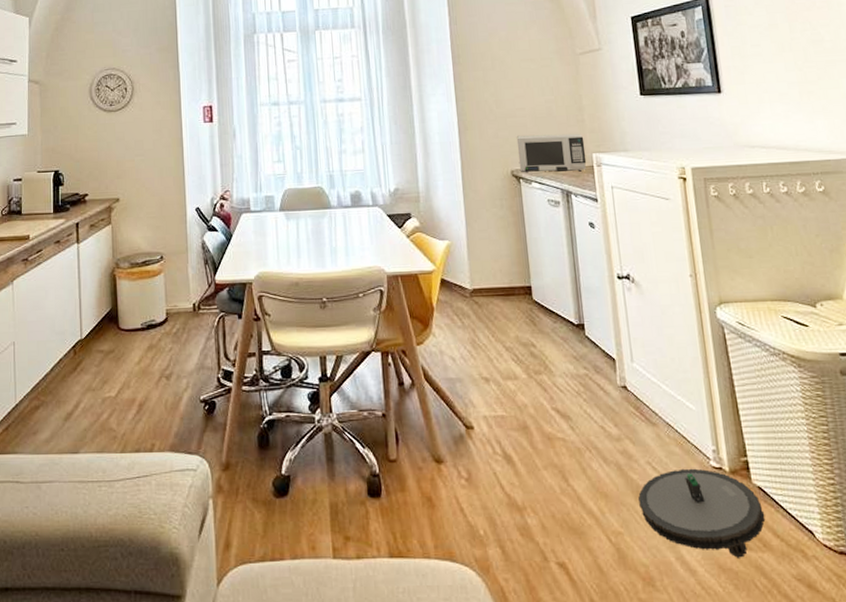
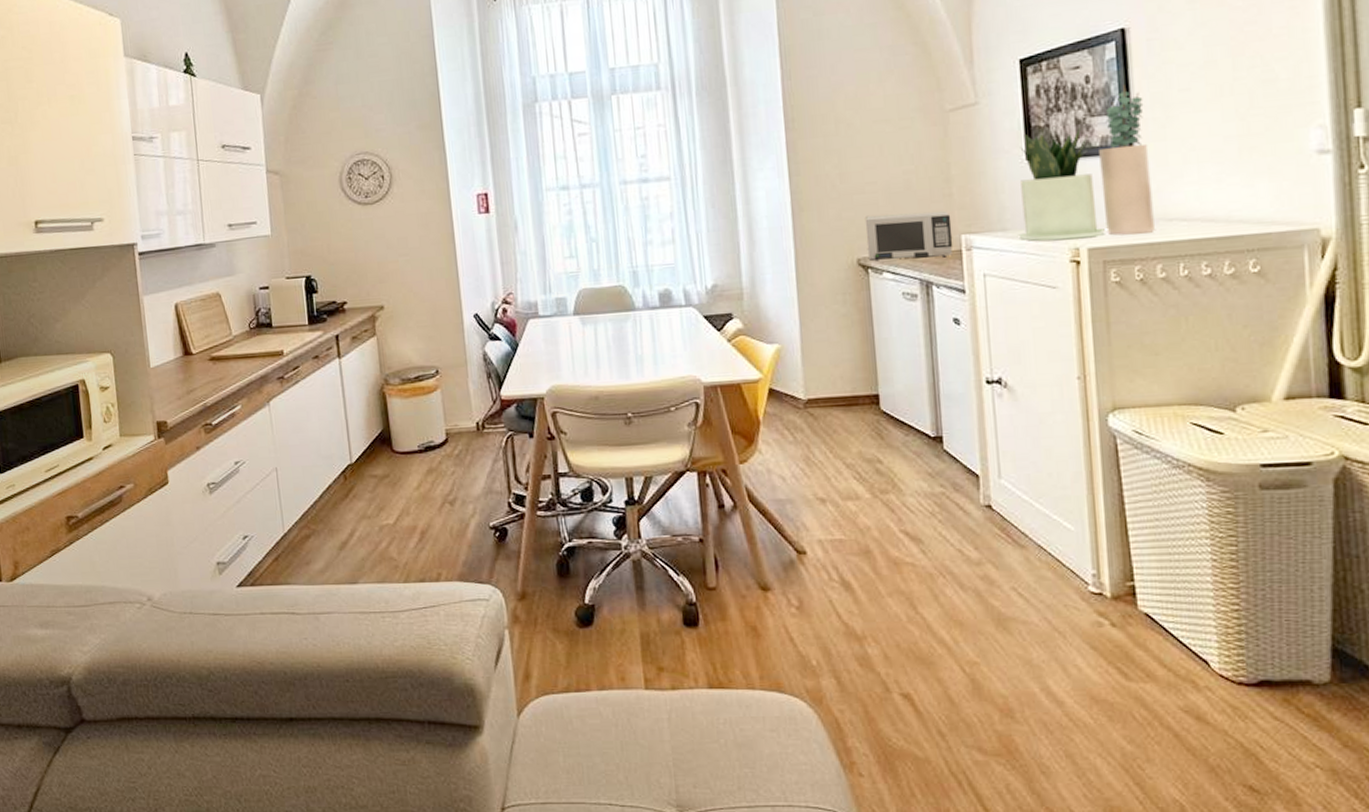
planter: none [634,71,705,161] -> present [1018,128,1107,242]
robot vacuum: present [638,468,766,558] -> none [999,594,1151,689]
vase: none [695,39,742,158] -> present [1099,84,1155,236]

